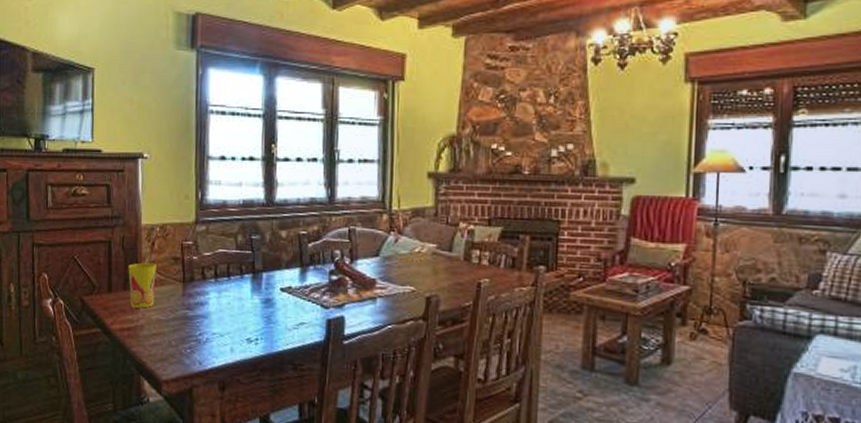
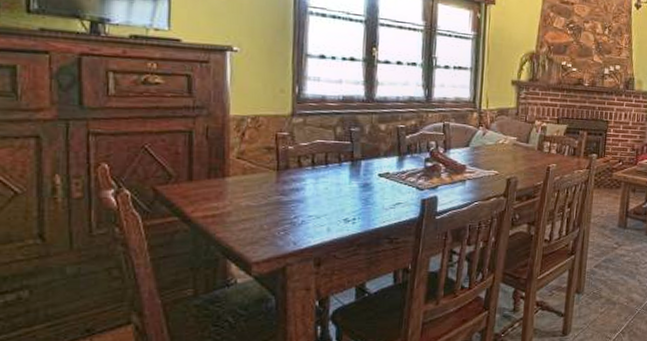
cup: present [128,262,156,309] -> none [213,152,247,196]

